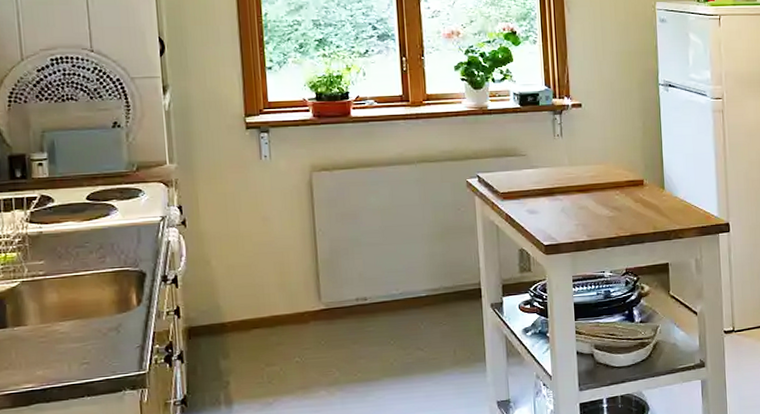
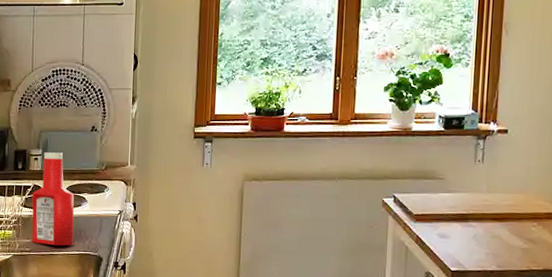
ketchup bottle: none [40,155,105,265] -> present [32,152,75,246]

